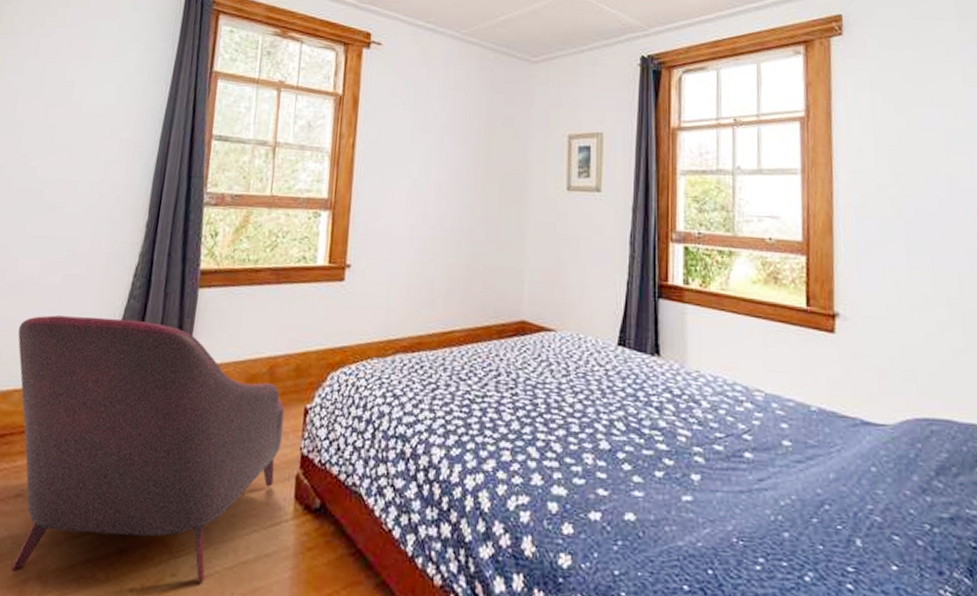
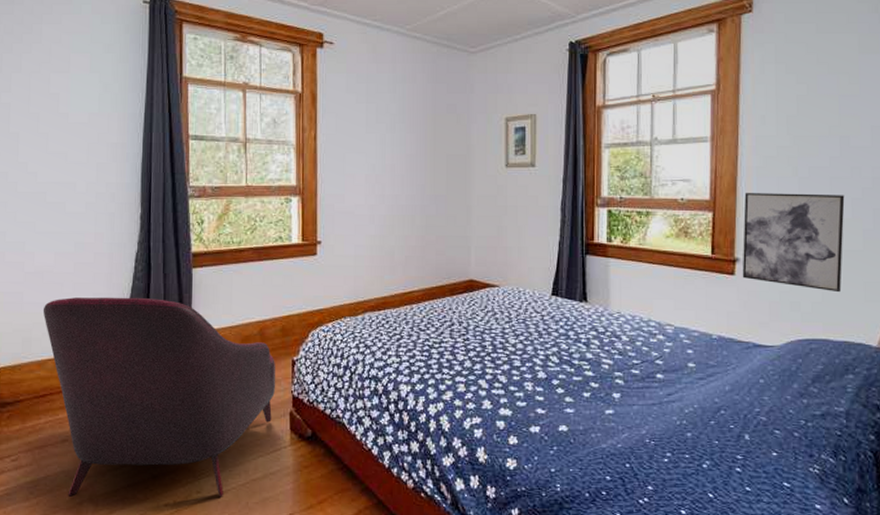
wall art: none [842,236,964,362] -> present [742,193,845,293]

